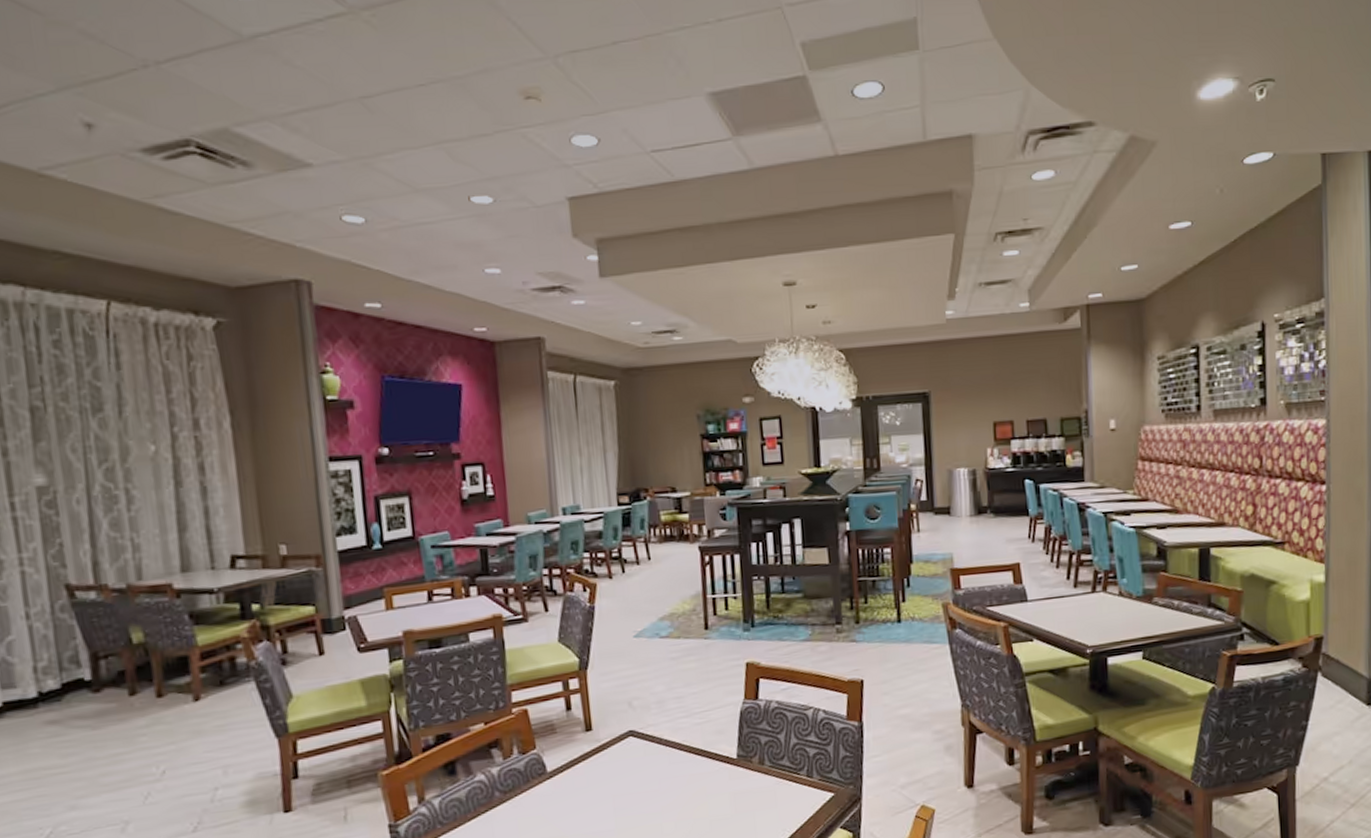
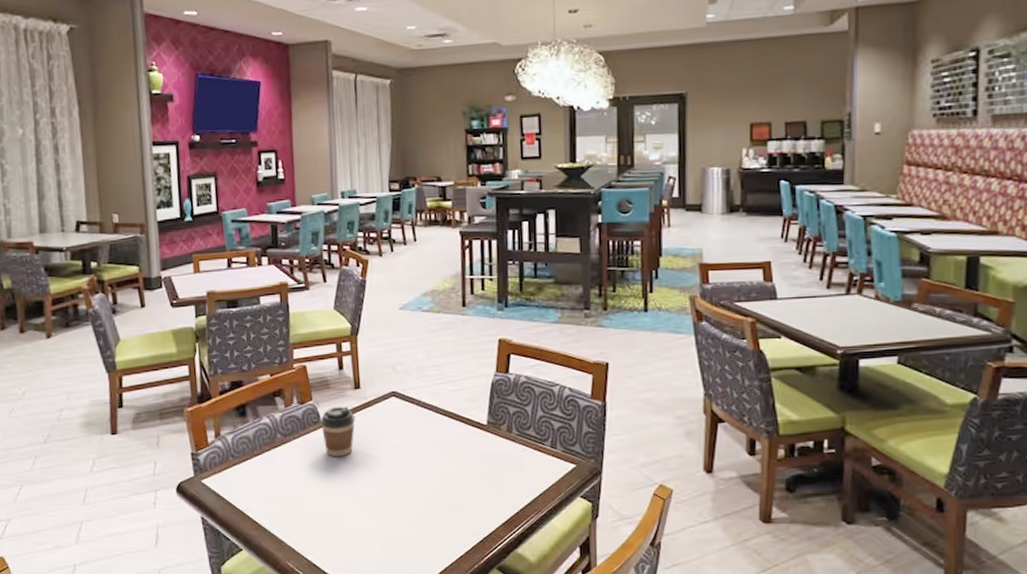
coffee cup: none [546,752,588,812] -> present [320,406,356,457]

